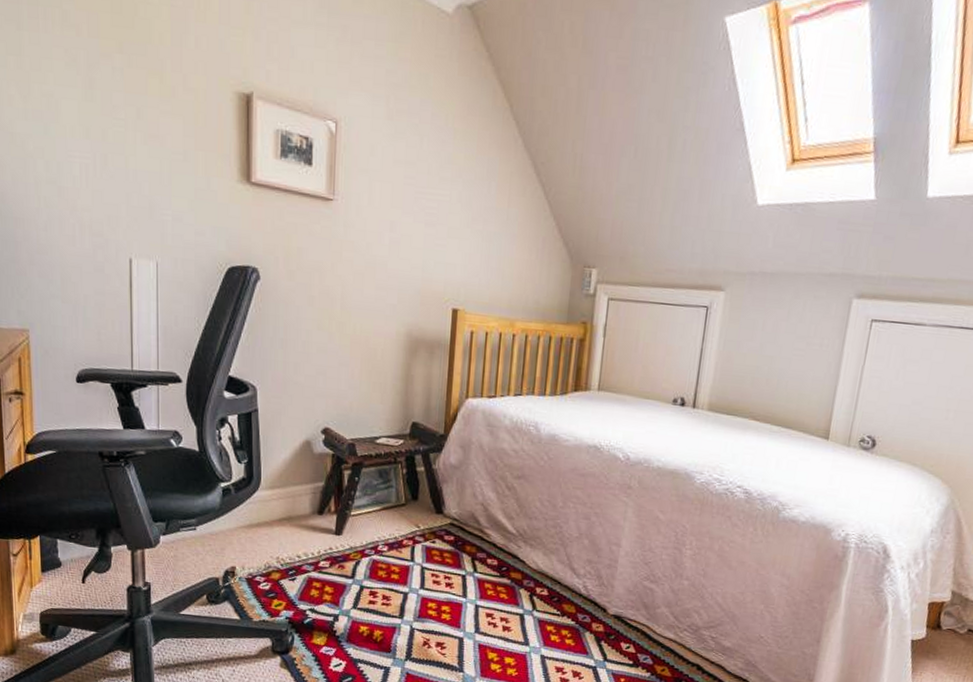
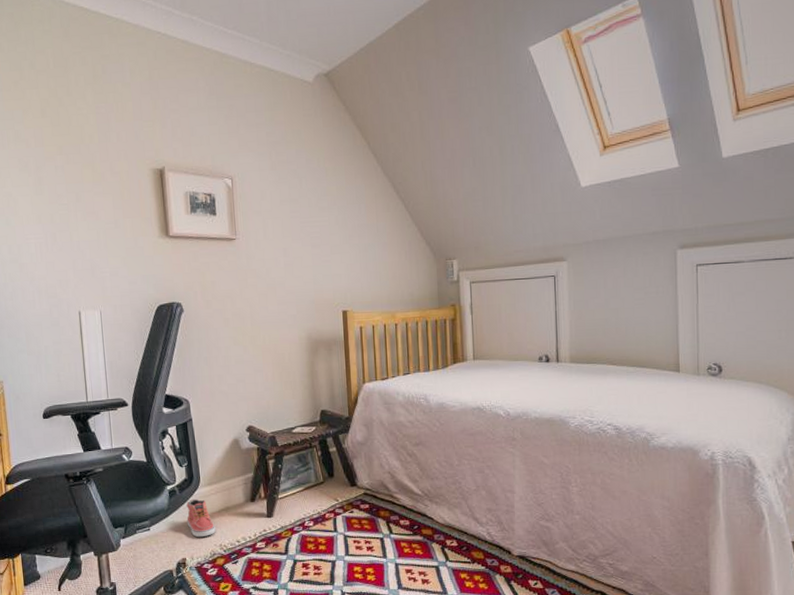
shoe: none [240,502,275,546] -> present [186,499,217,538]

